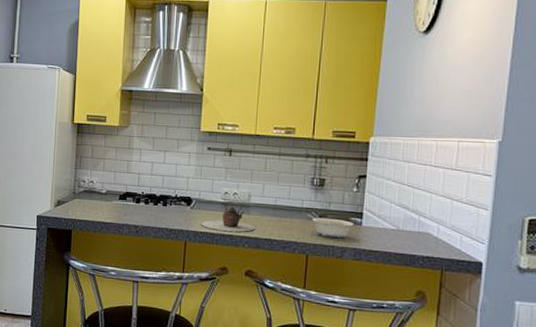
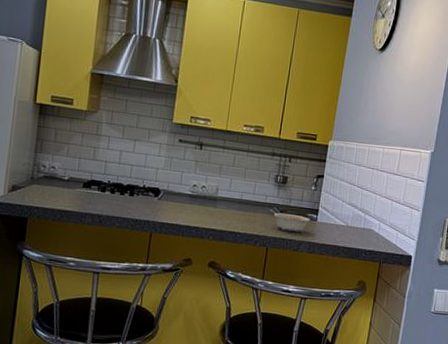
teapot: present [201,202,255,232] -> none [167,194,220,225]

